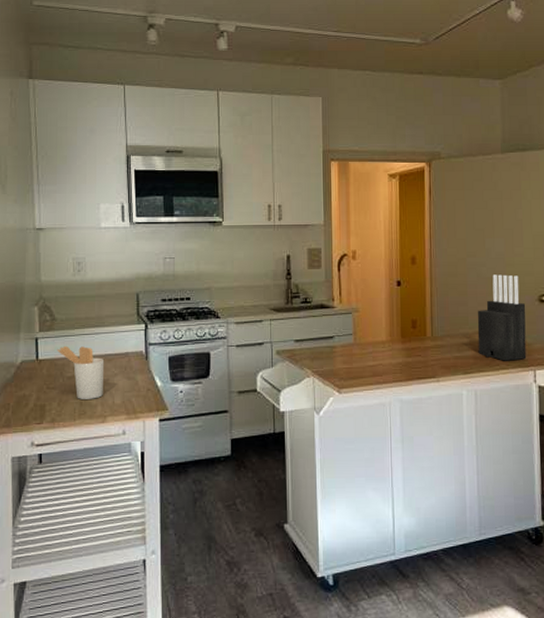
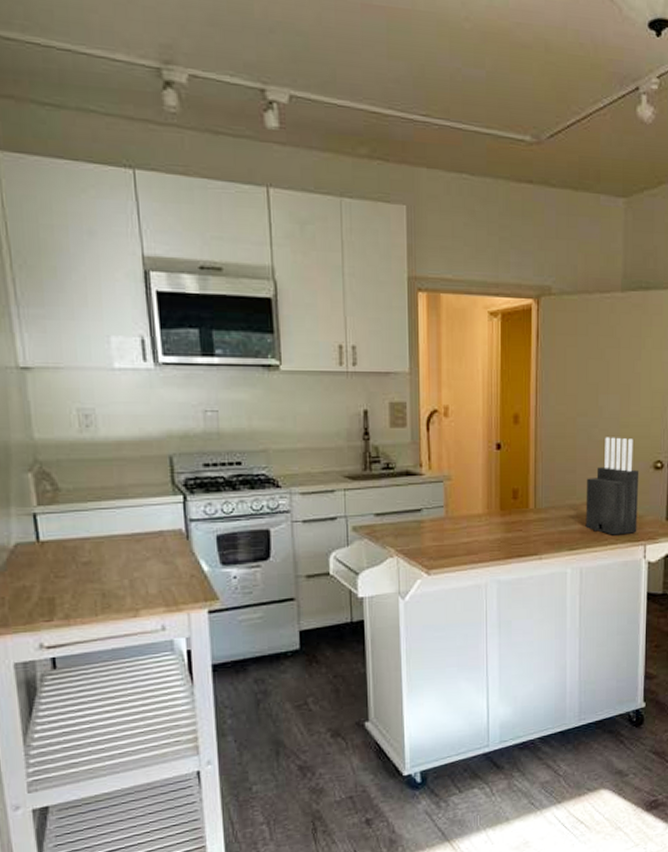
utensil holder: present [57,345,105,399] -> none [65,523,133,590]

